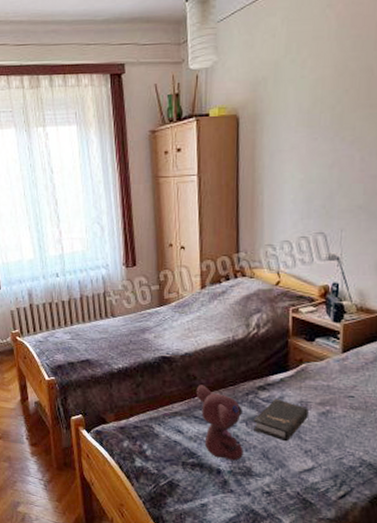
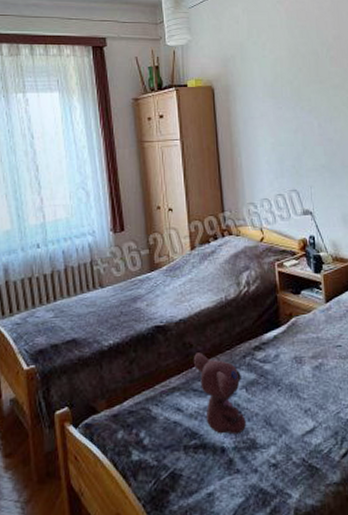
hardback book: present [253,398,309,442] -> none [252,357,303,404]

